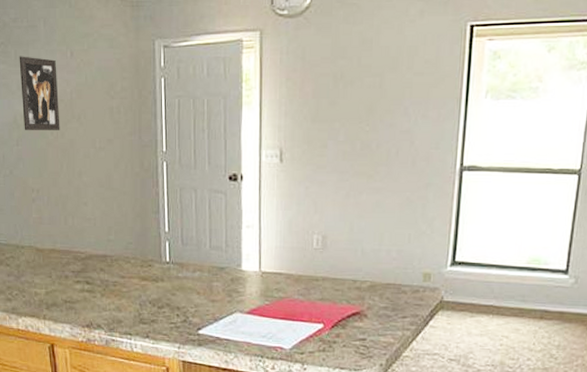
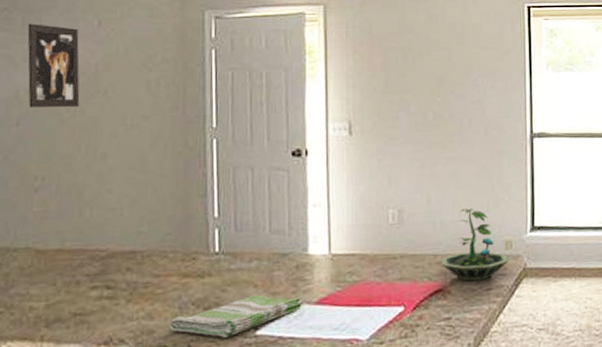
dish towel: none [133,301,236,333] -> present [169,295,302,338]
terrarium: none [359,239,427,308] -> present [440,208,510,282]

